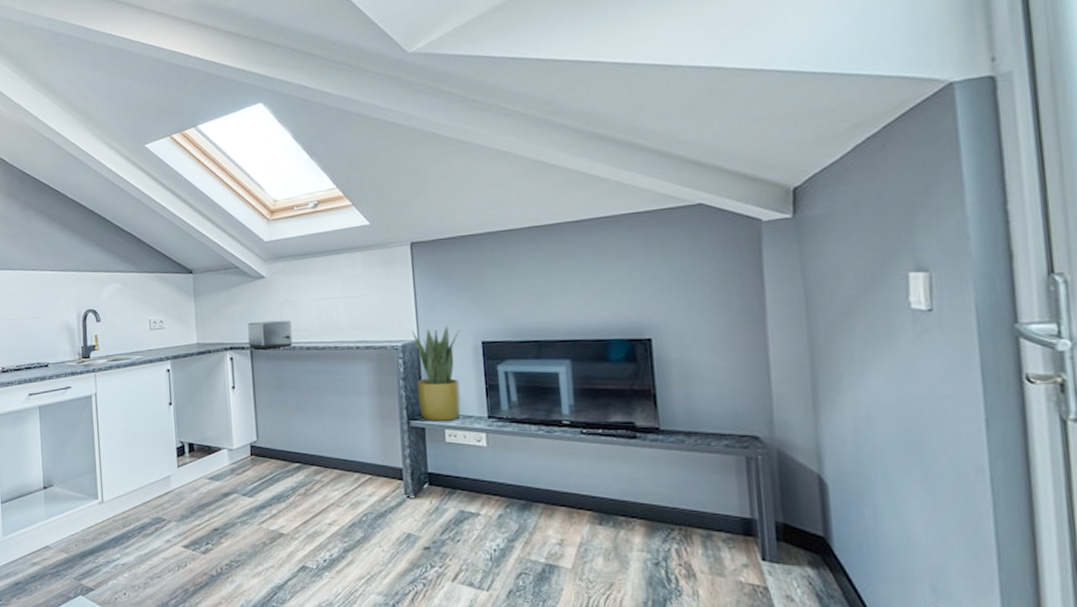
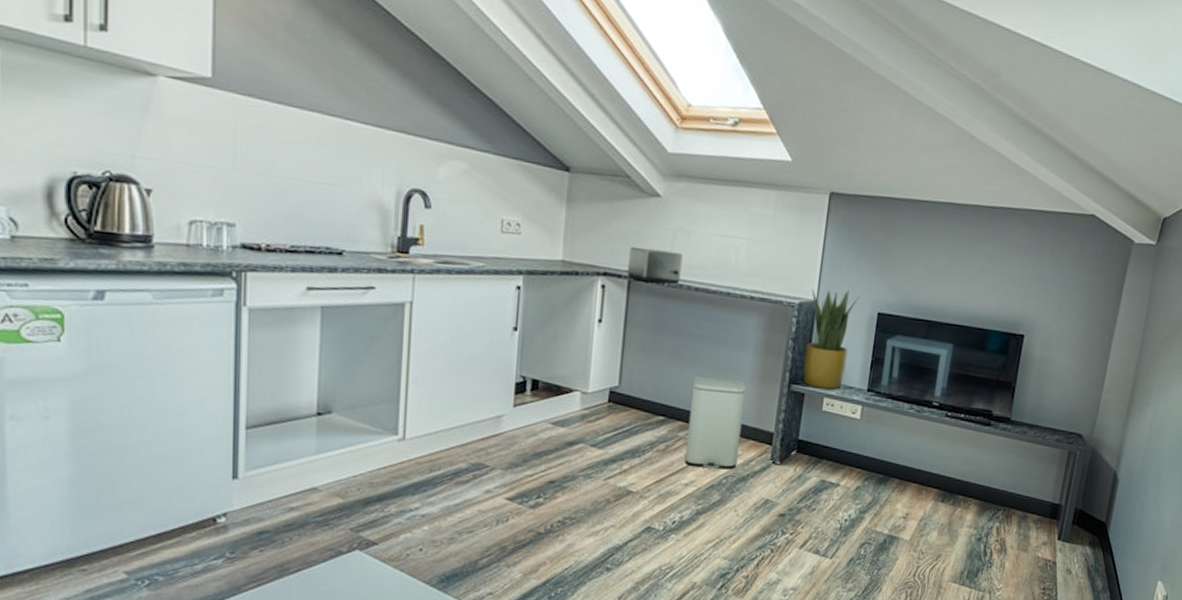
pedal bin: none [319,421,373,509] -> present [684,375,747,470]

